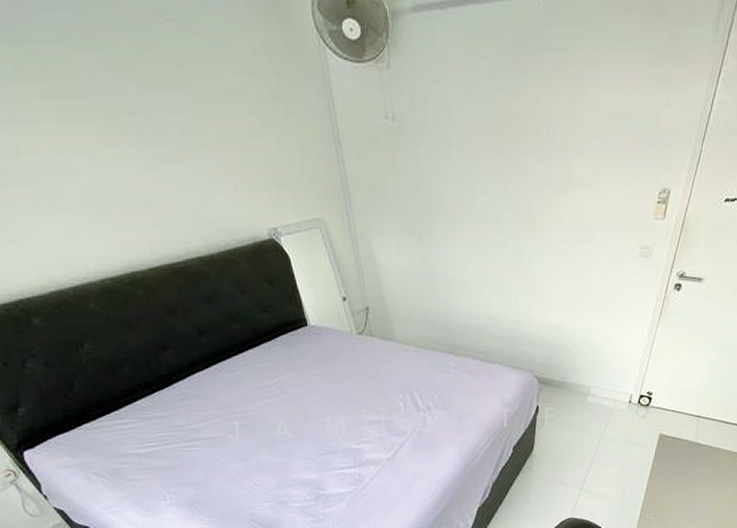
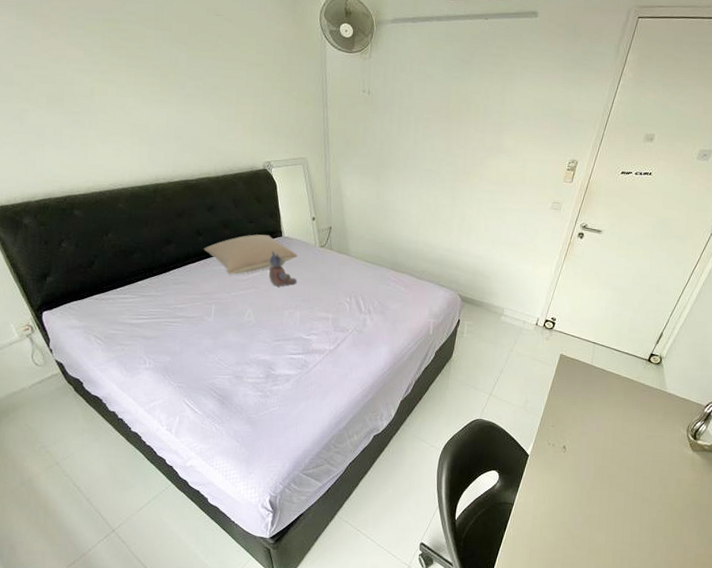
pillow: none [211,326,332,380] -> present [204,234,298,275]
stuffed bear: none [296,345,335,390] -> present [268,250,297,287]

